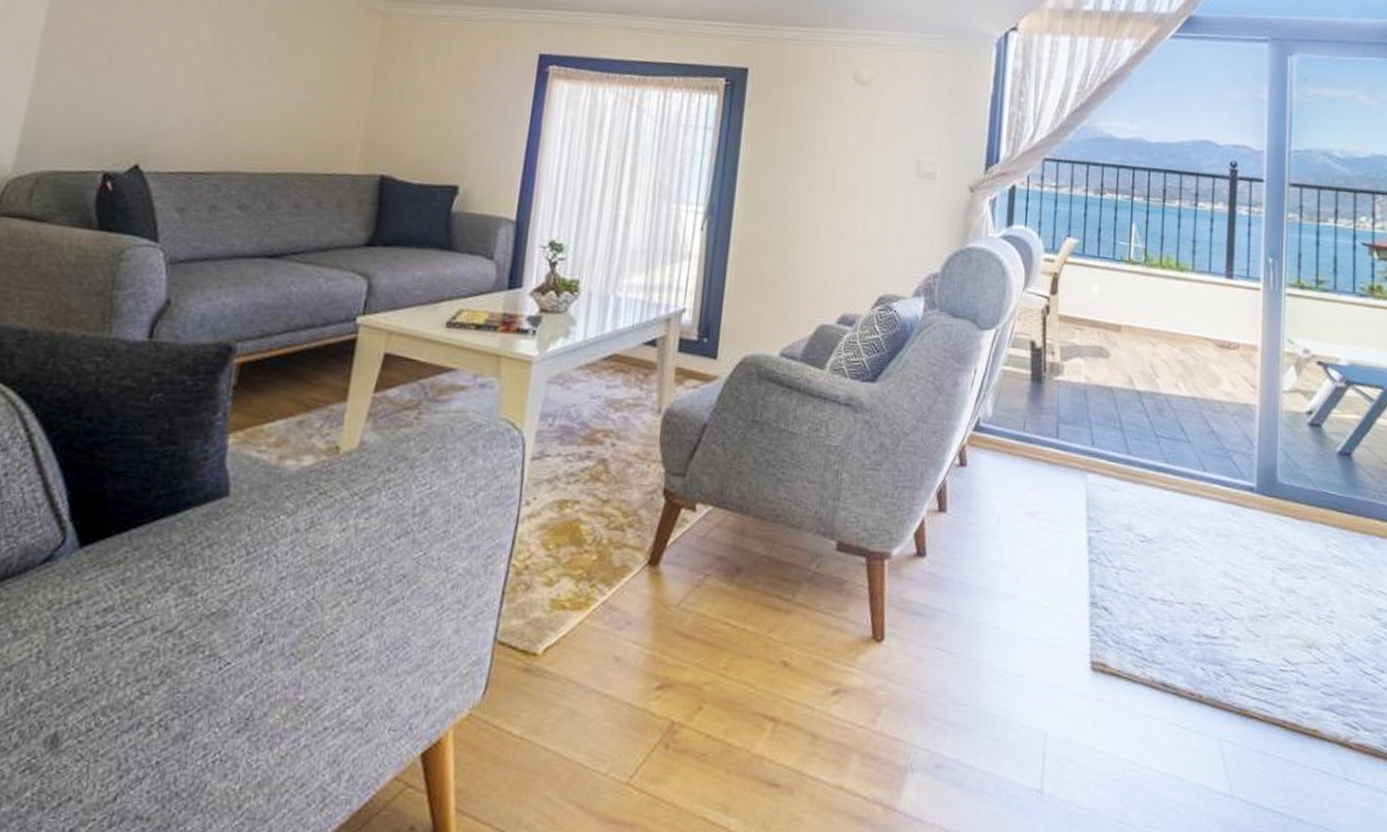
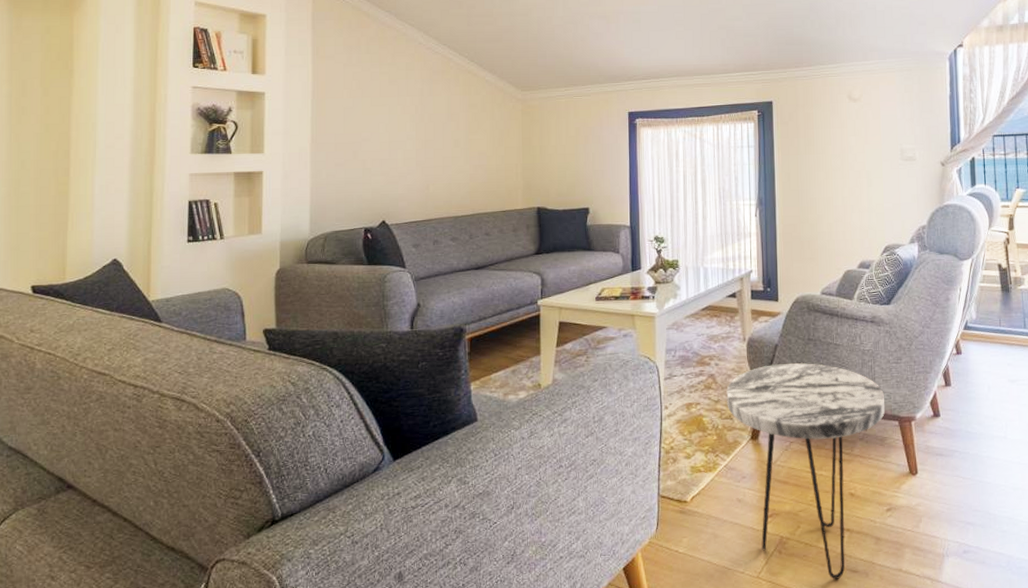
side table: none [619,453,852,795] -> present [726,363,886,579]

